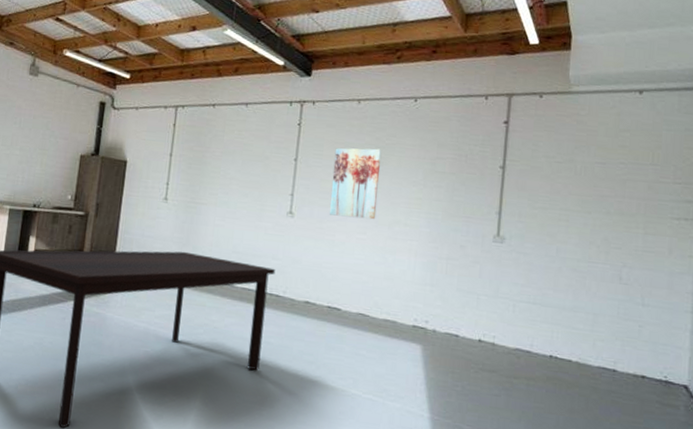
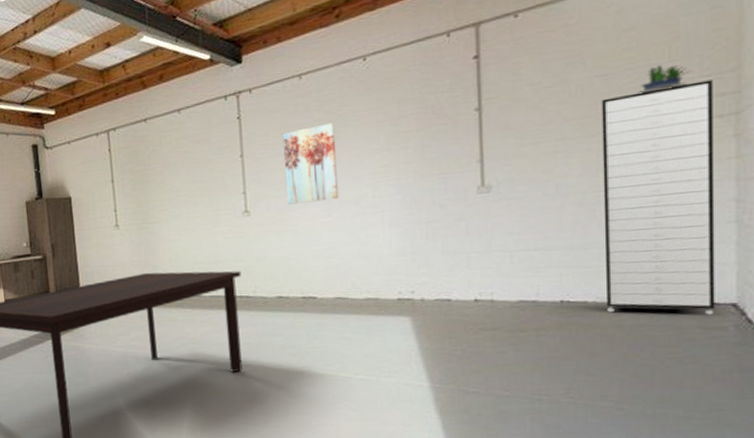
storage cabinet: none [587,183,682,393] -> present [601,80,715,316]
potted plant: none [626,165,667,188] -> present [637,65,690,94]

